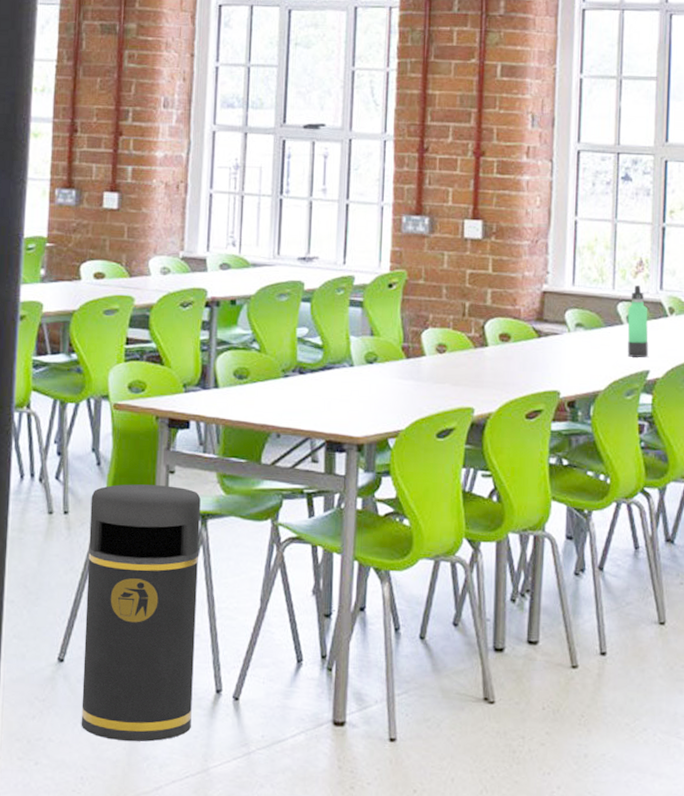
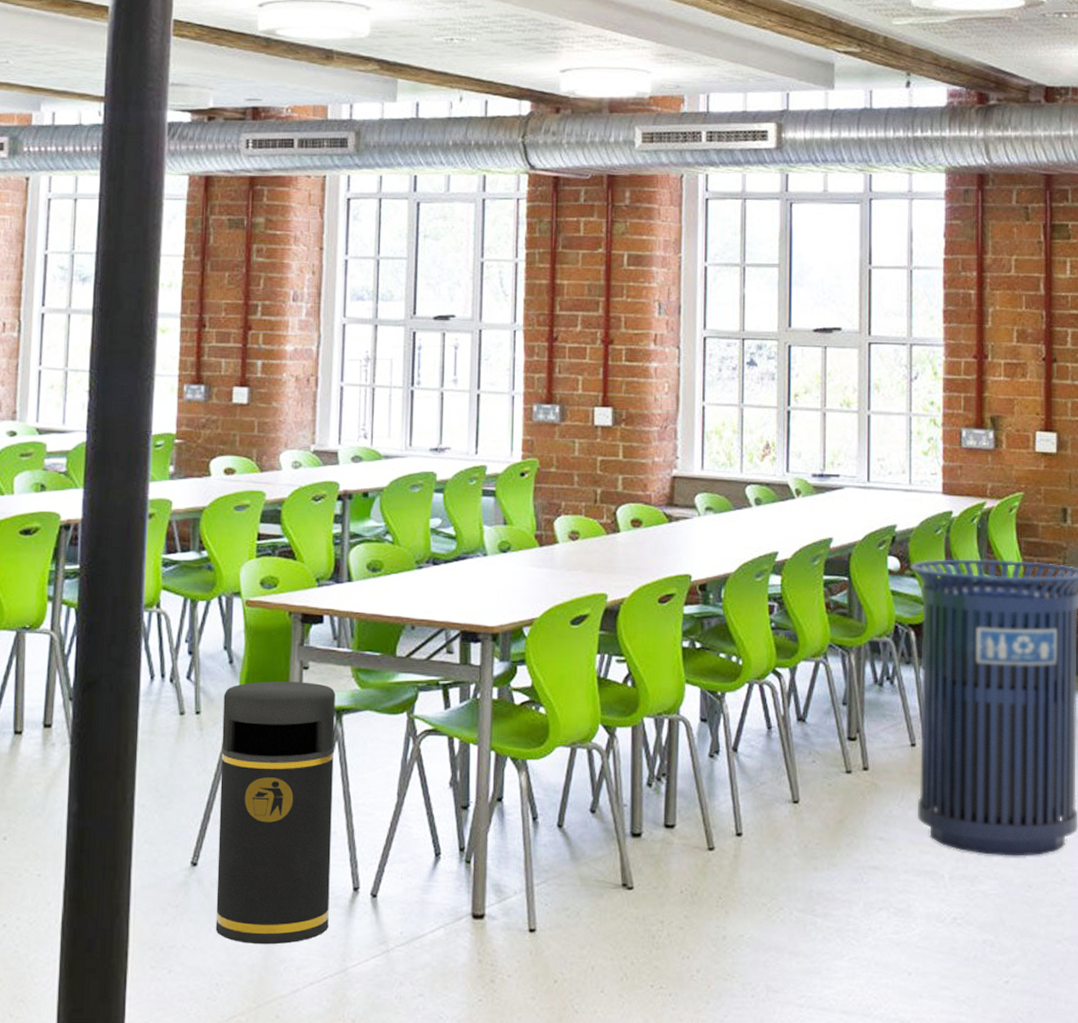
thermos bottle: present [627,285,648,358] -> none [756,468,776,539]

